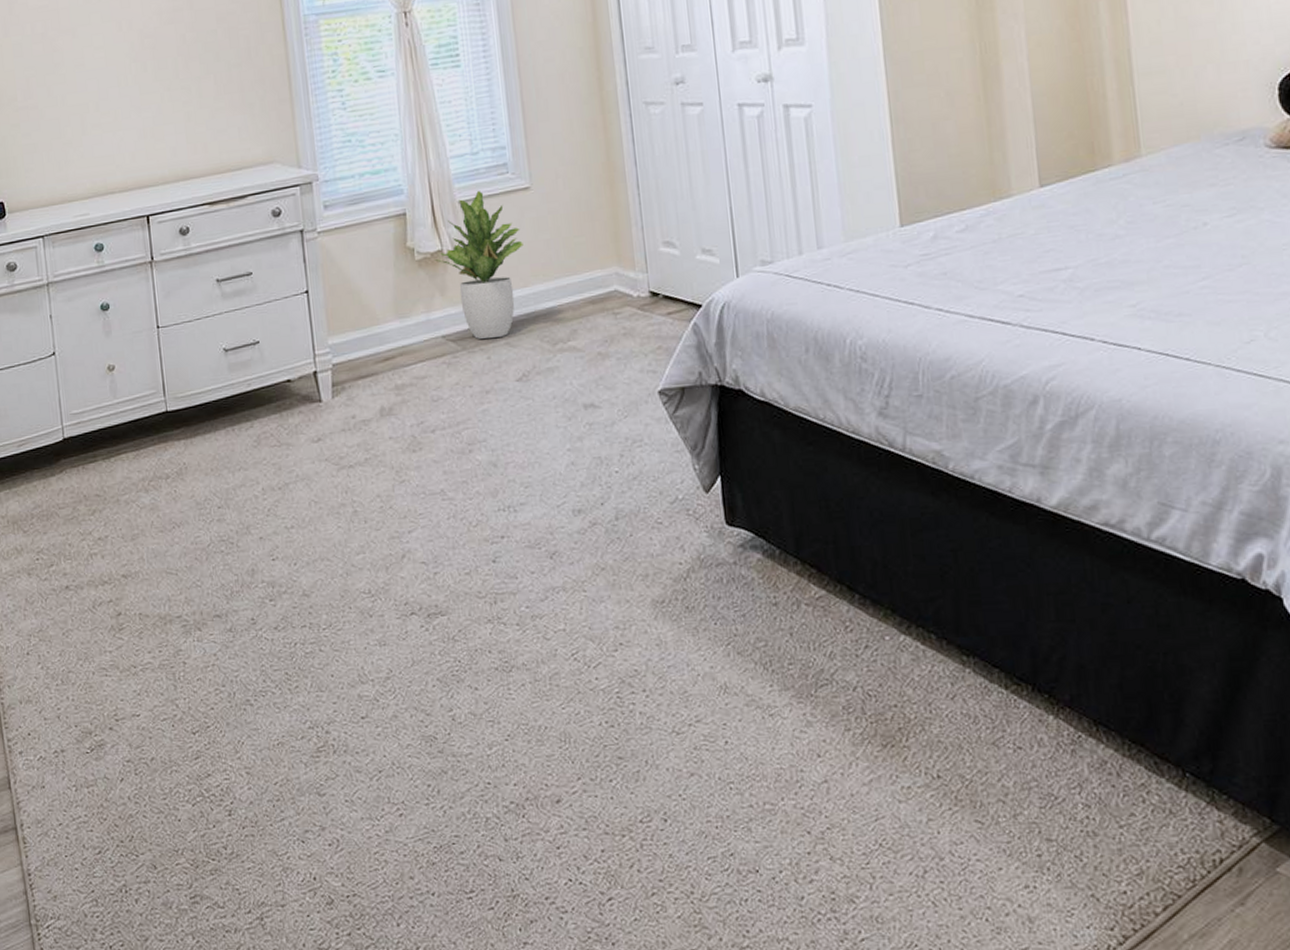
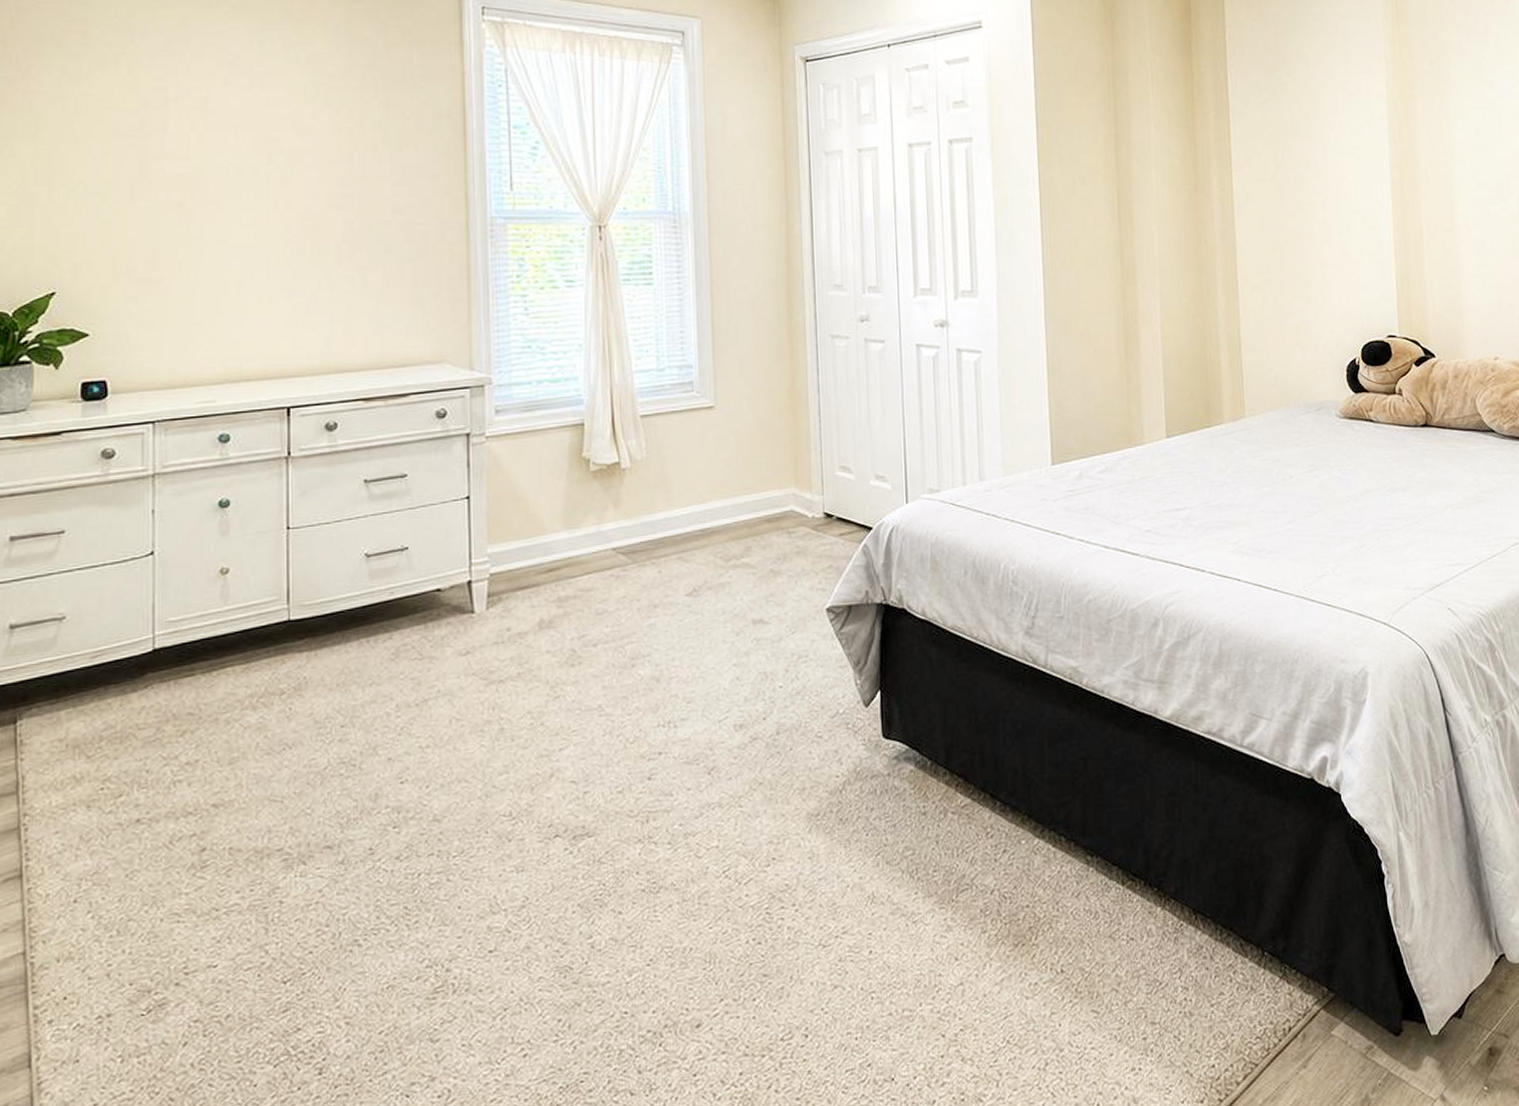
potted plant: present [434,190,523,339] -> none [610,405,703,553]

